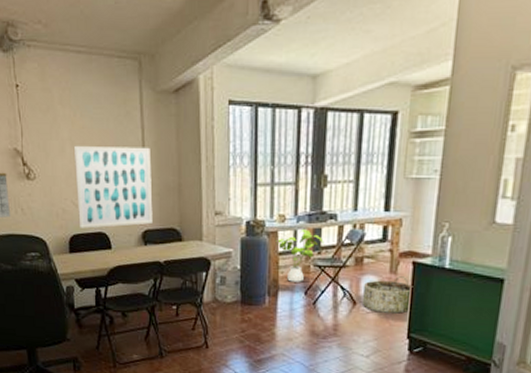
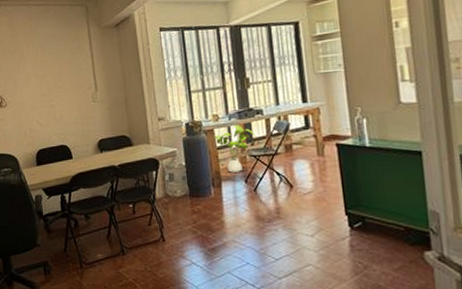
wall art: present [73,145,153,228] -> none [37,71,106,143]
basket: present [363,276,413,314] -> none [297,158,344,193]

